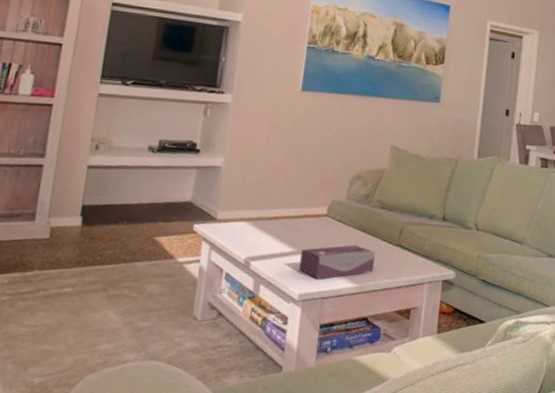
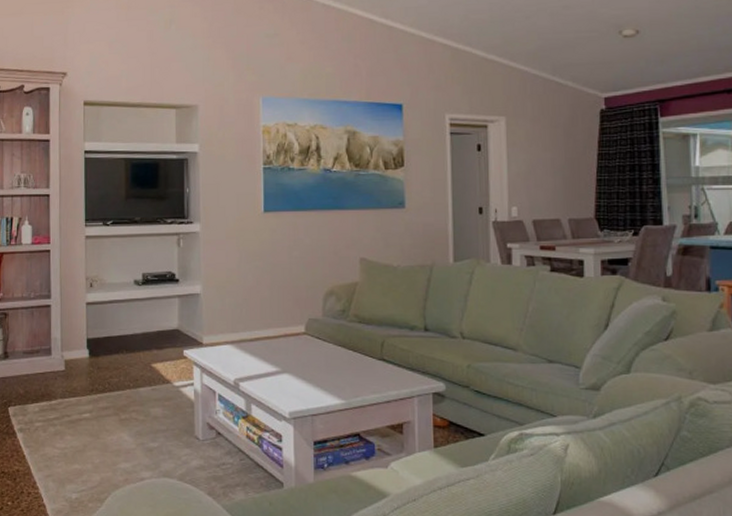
tissue box: present [299,245,375,279] -> none [285,361,359,397]

